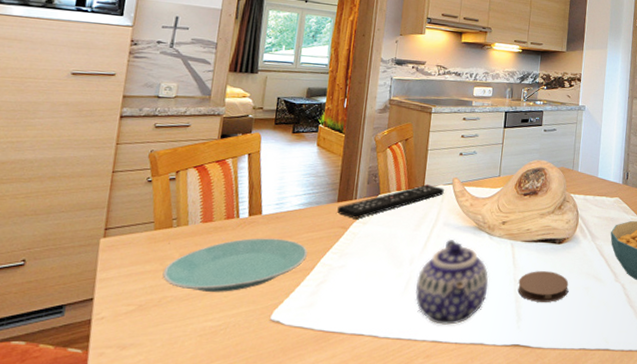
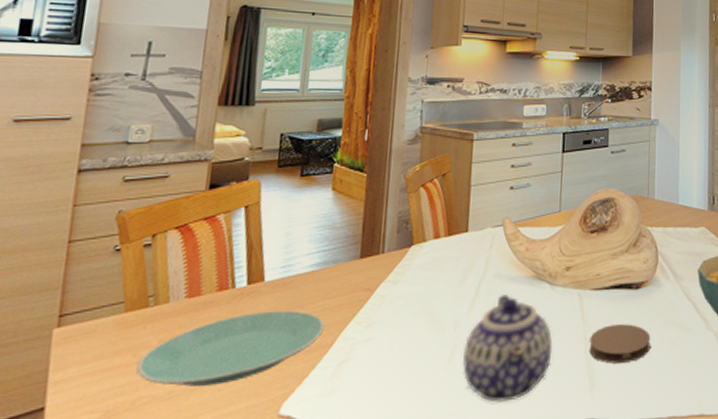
remote control: present [337,184,444,219] -> none [360,228,493,278]

